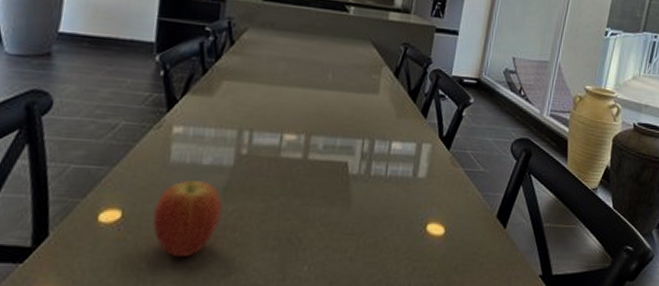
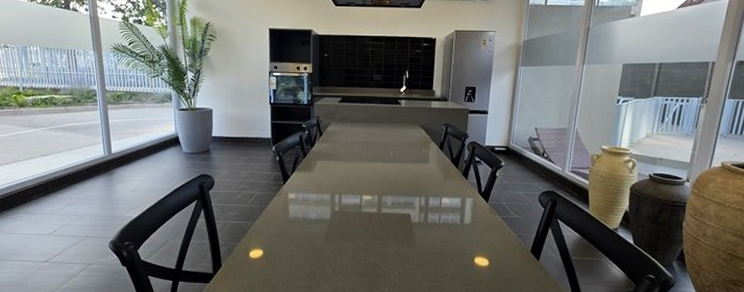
fruit: present [151,179,222,258] -> none [282,228,327,281]

